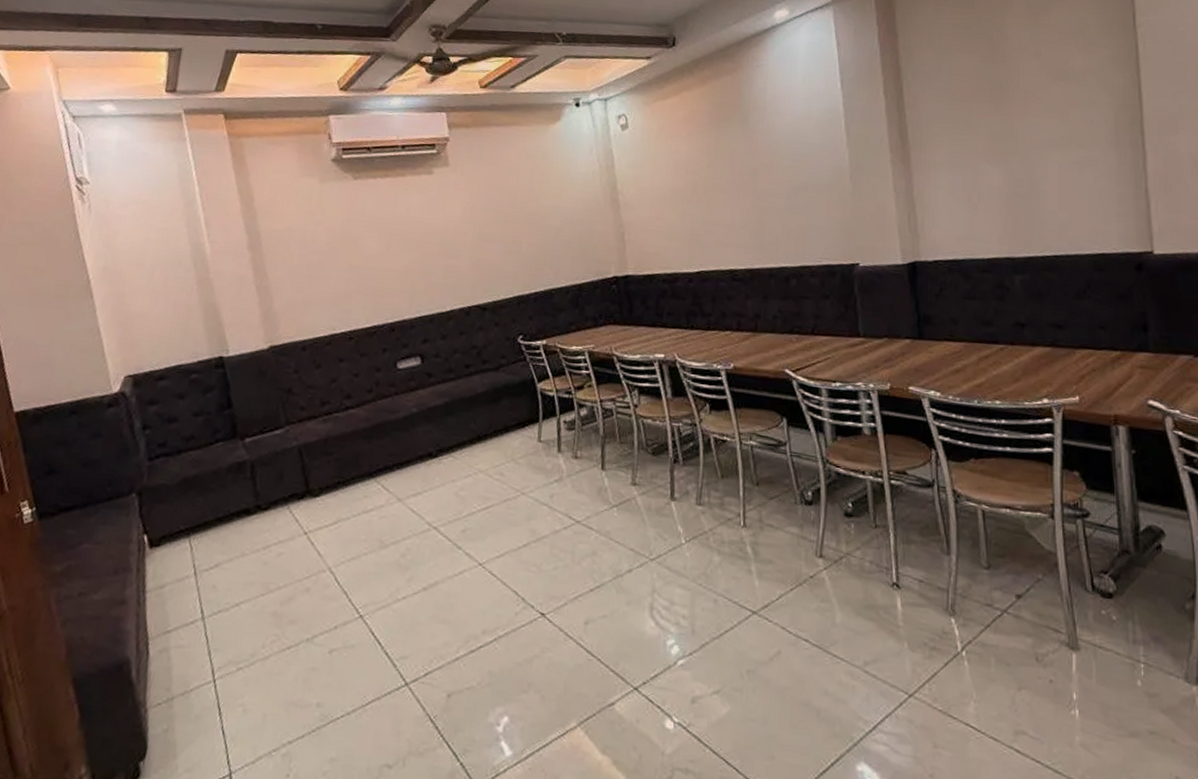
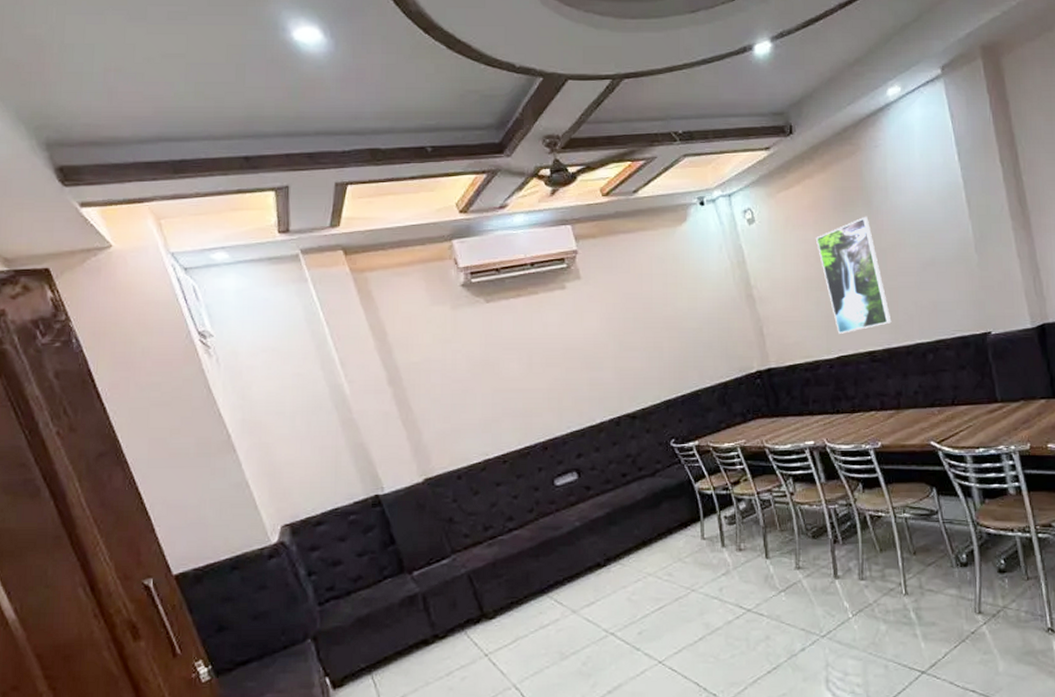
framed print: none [687,133,757,249] -> present [815,216,892,334]

